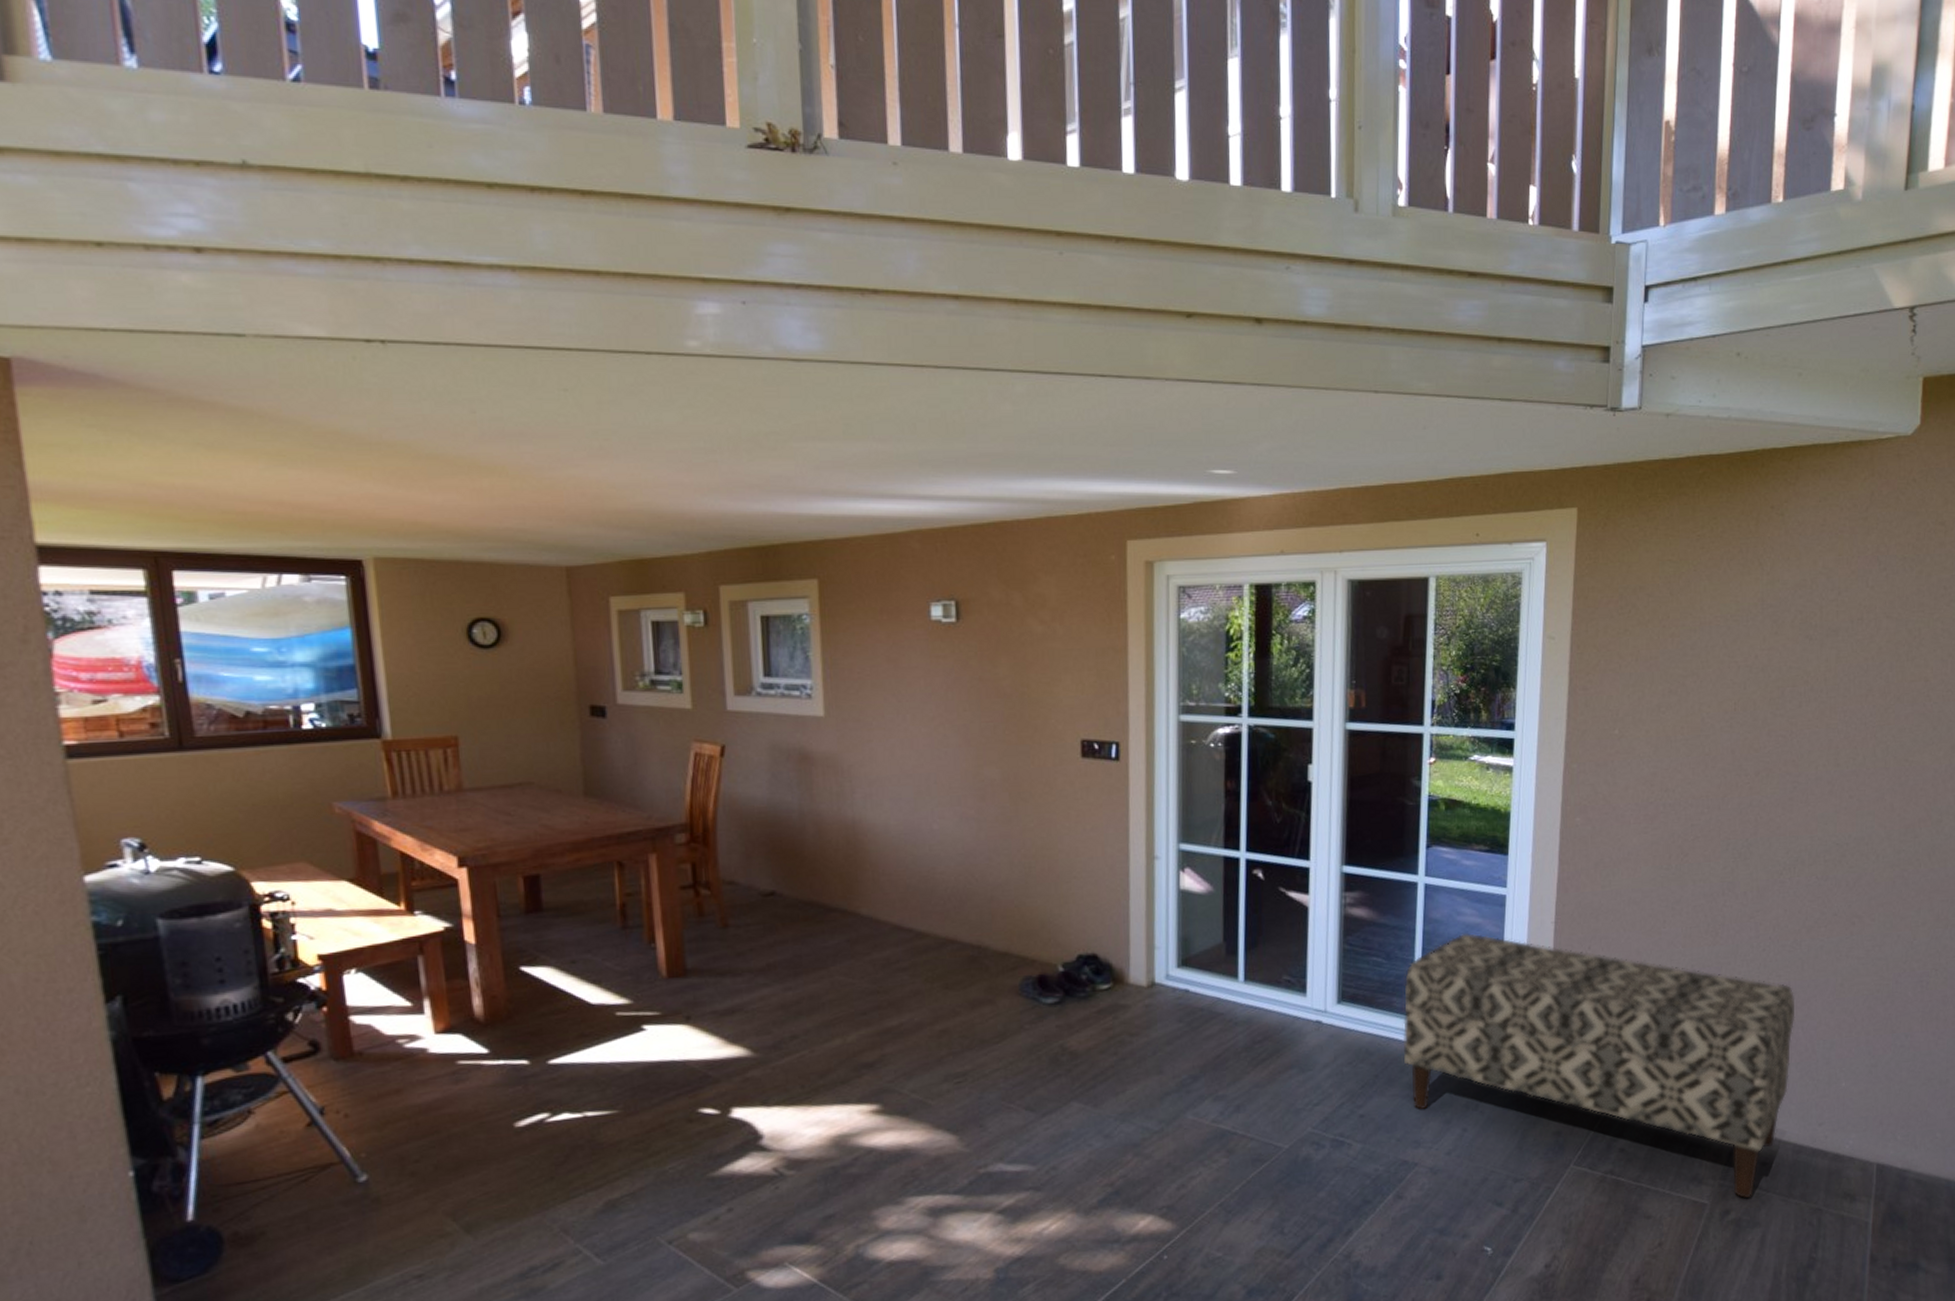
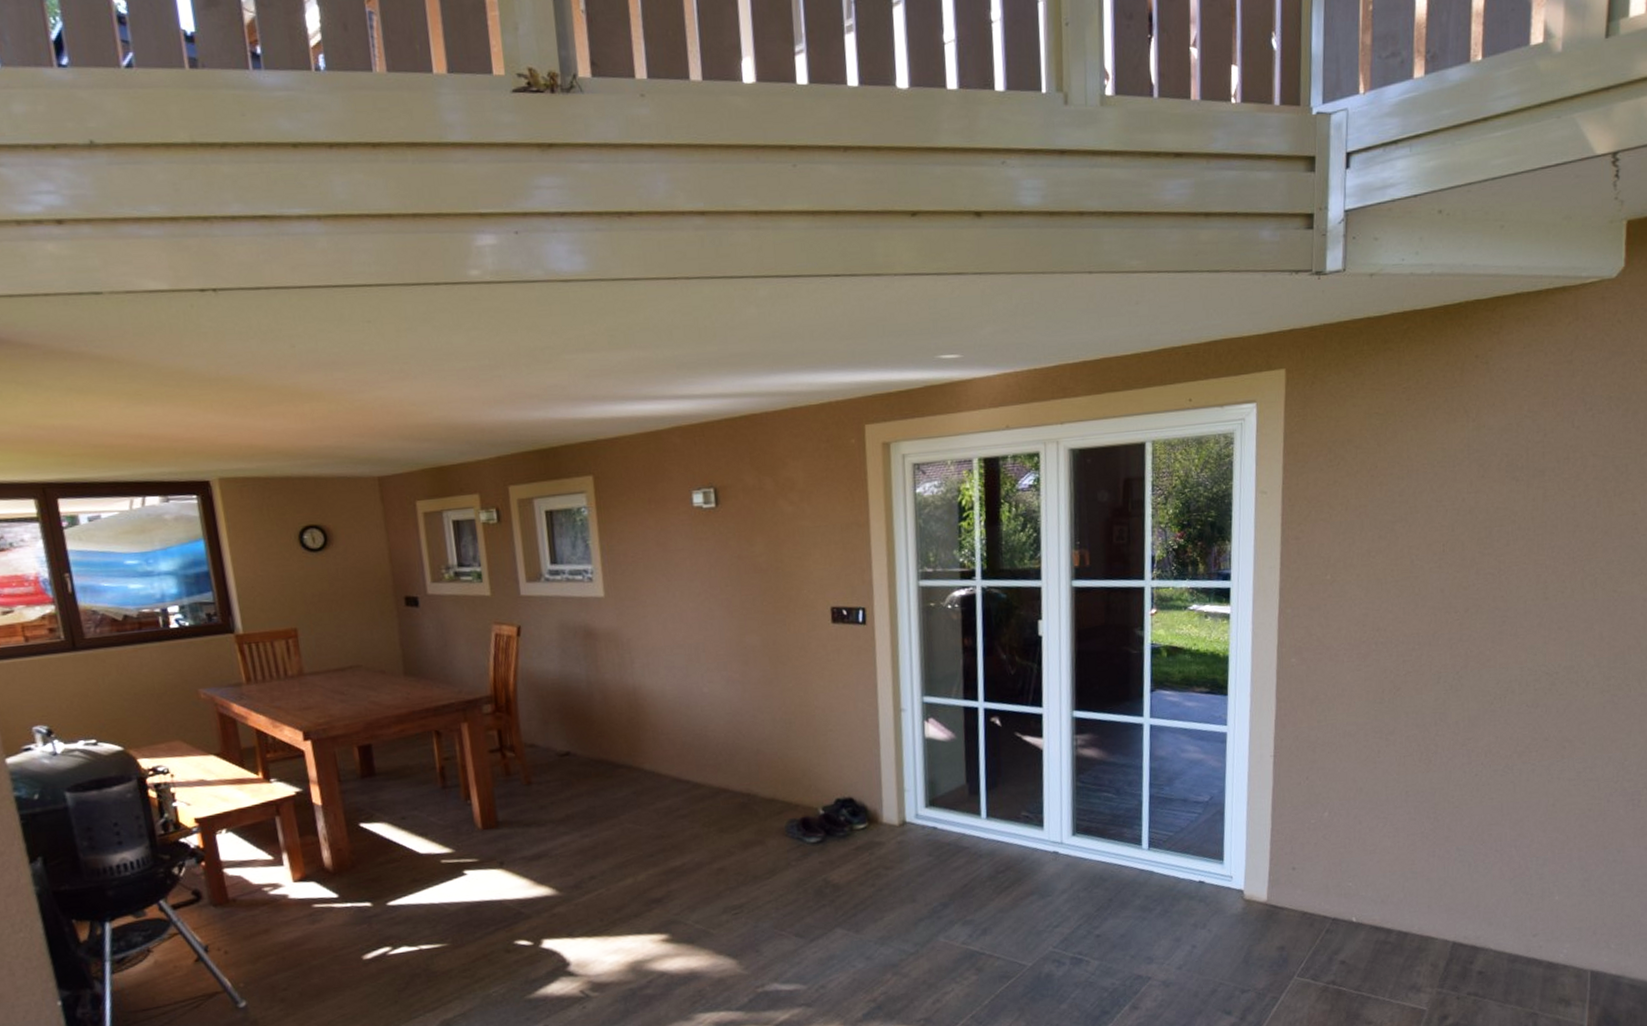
bench: present [1403,932,1795,1199] -> none [1133,768,1508,1005]

